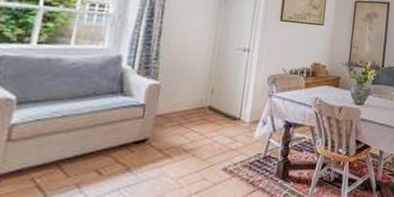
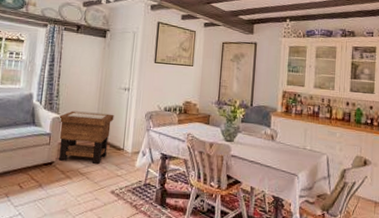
side table: none [154,76,230,137] -> present [58,111,114,164]

